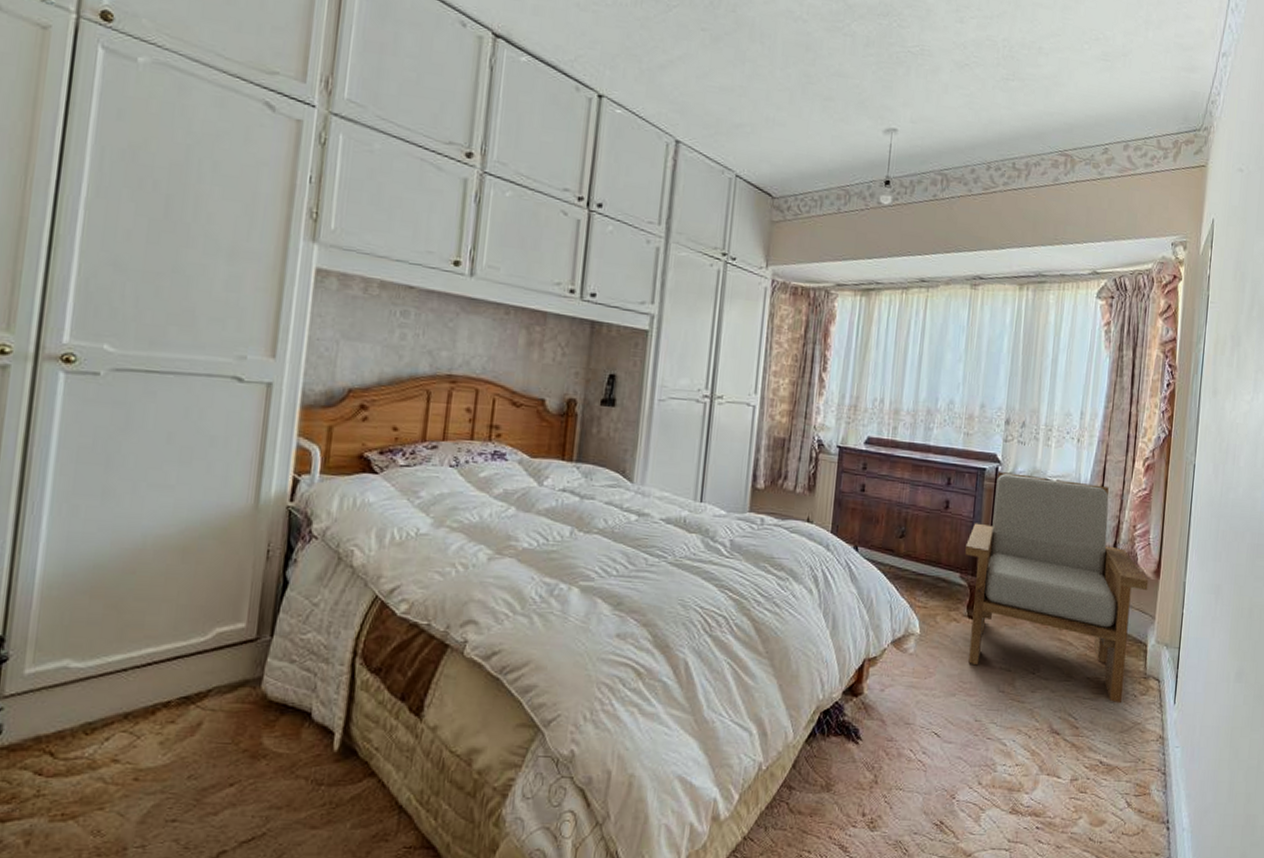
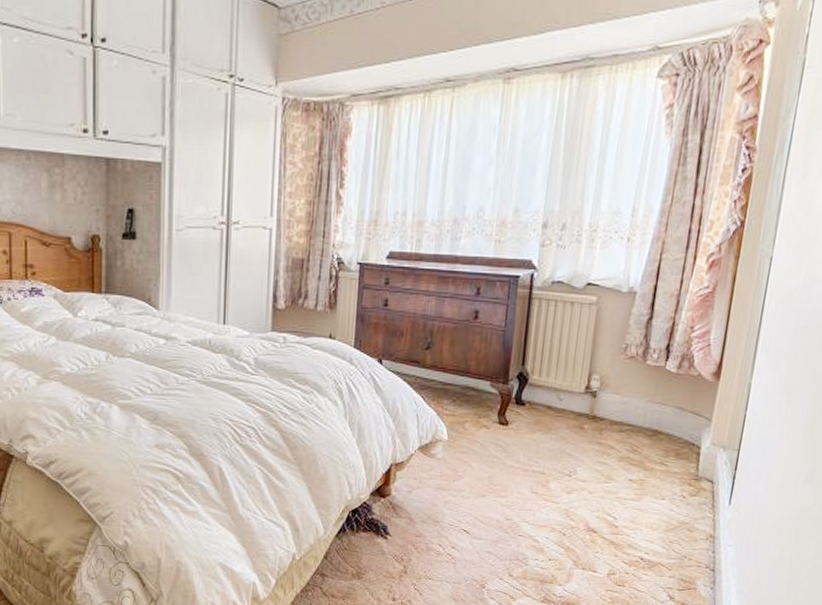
armchair: present [965,472,1149,704] -> none [496,278,706,504]

